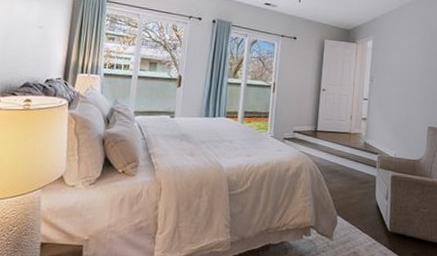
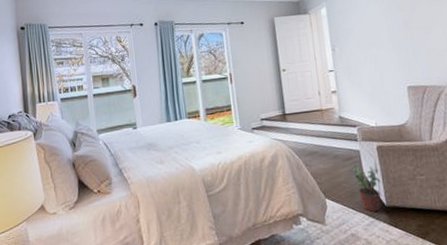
potted plant: none [366,188,389,235] -> present [352,164,381,212]

